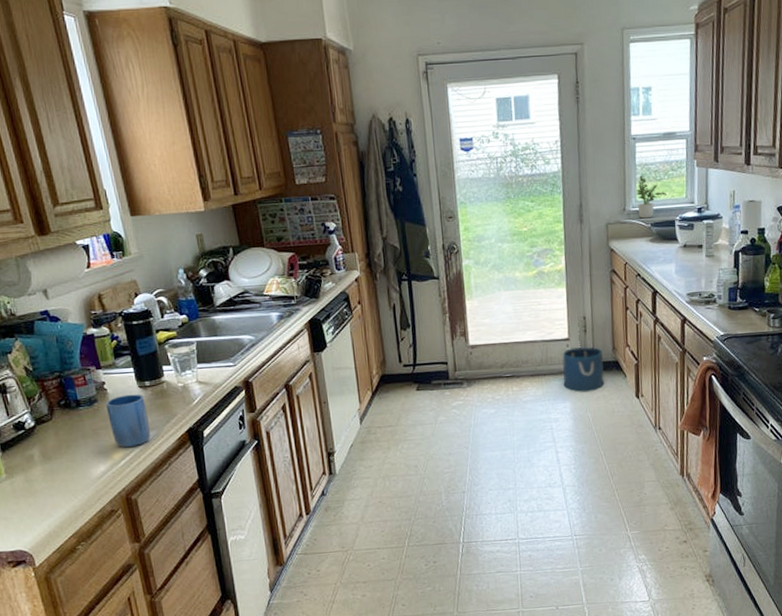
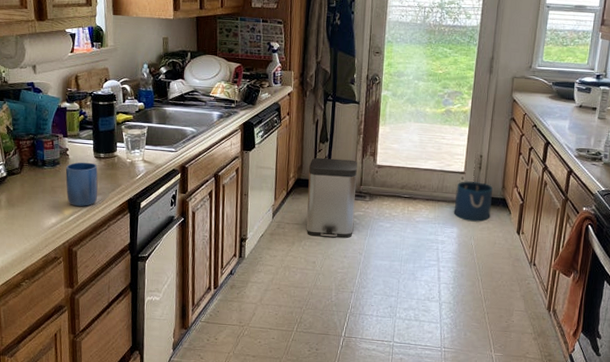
pedal bin: none [392,344,455,437] -> present [306,157,358,239]
potted plant: present [636,175,668,219] -> none [542,39,571,78]

